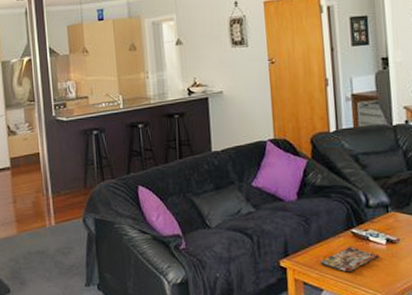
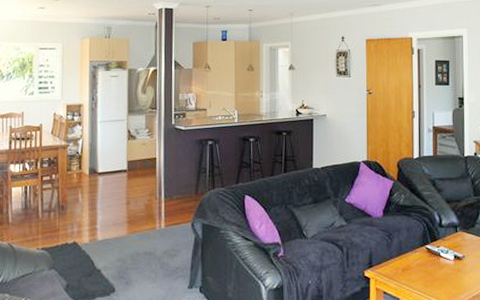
magazine: present [321,245,379,272] -> none [399,260,448,284]

